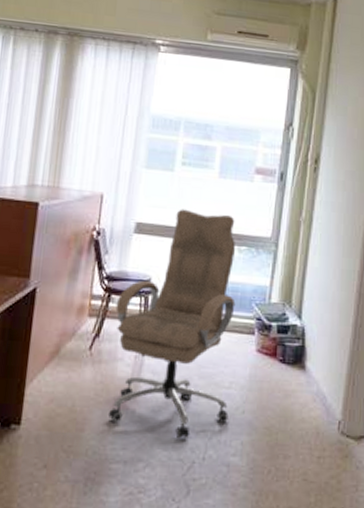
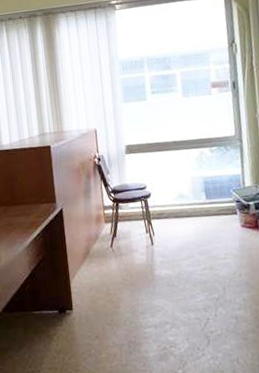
office chair: present [107,209,236,439] -> none [123,125,229,304]

